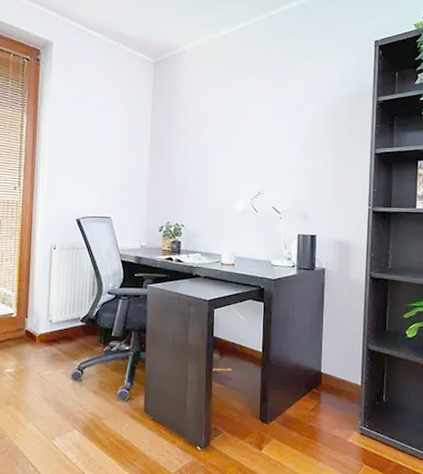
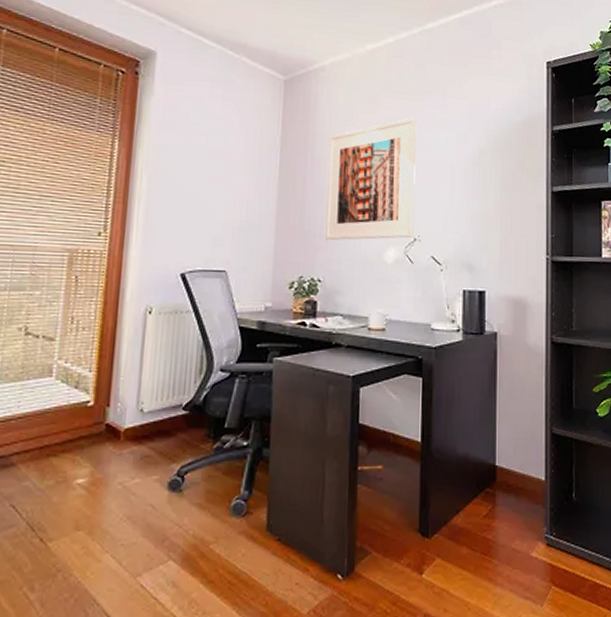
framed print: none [186,92,262,194] -> present [324,117,417,241]

